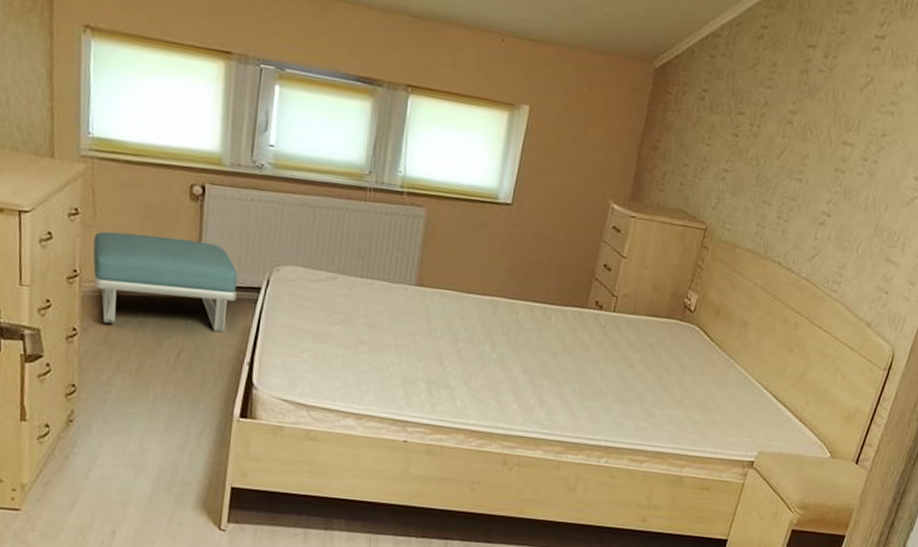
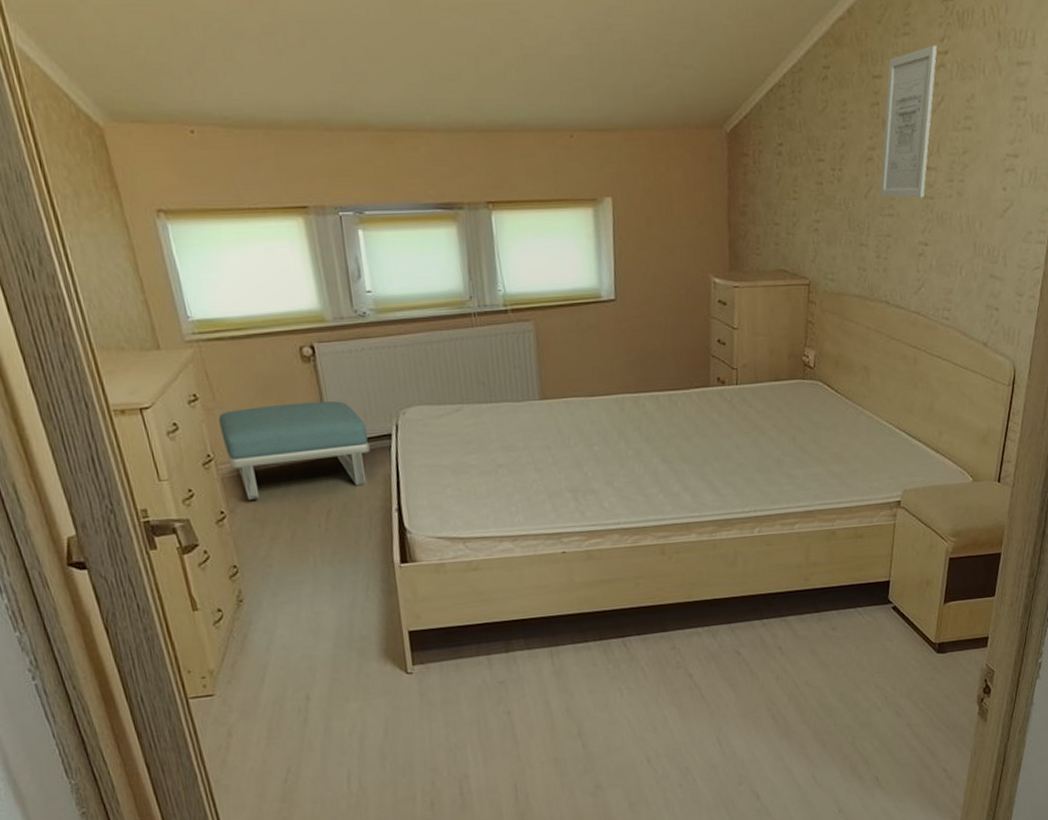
wall art: none [792,28,876,170] -> present [879,46,938,198]

